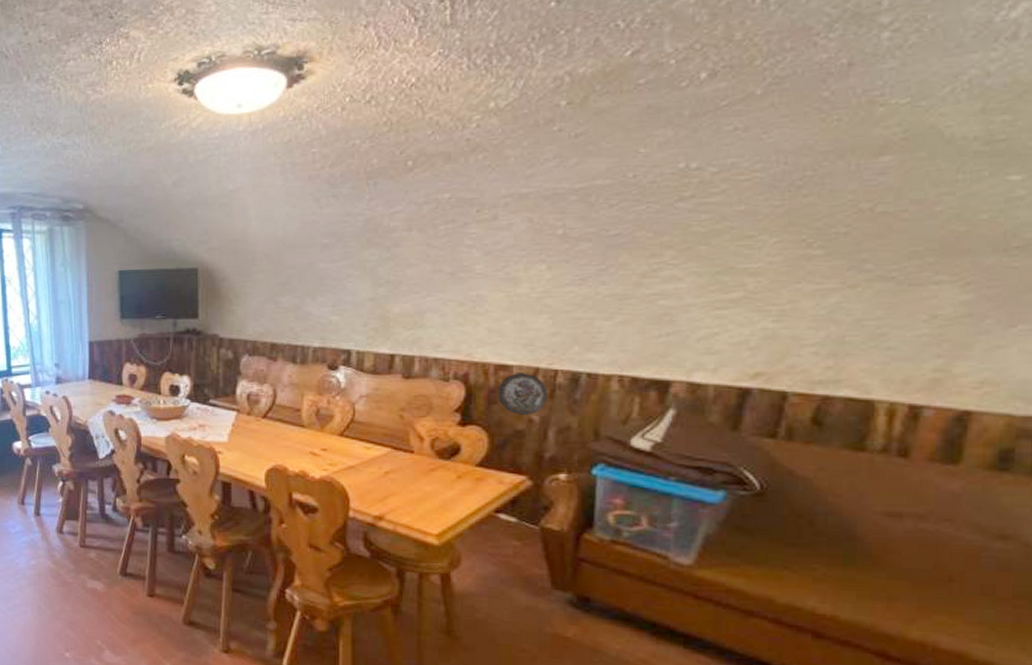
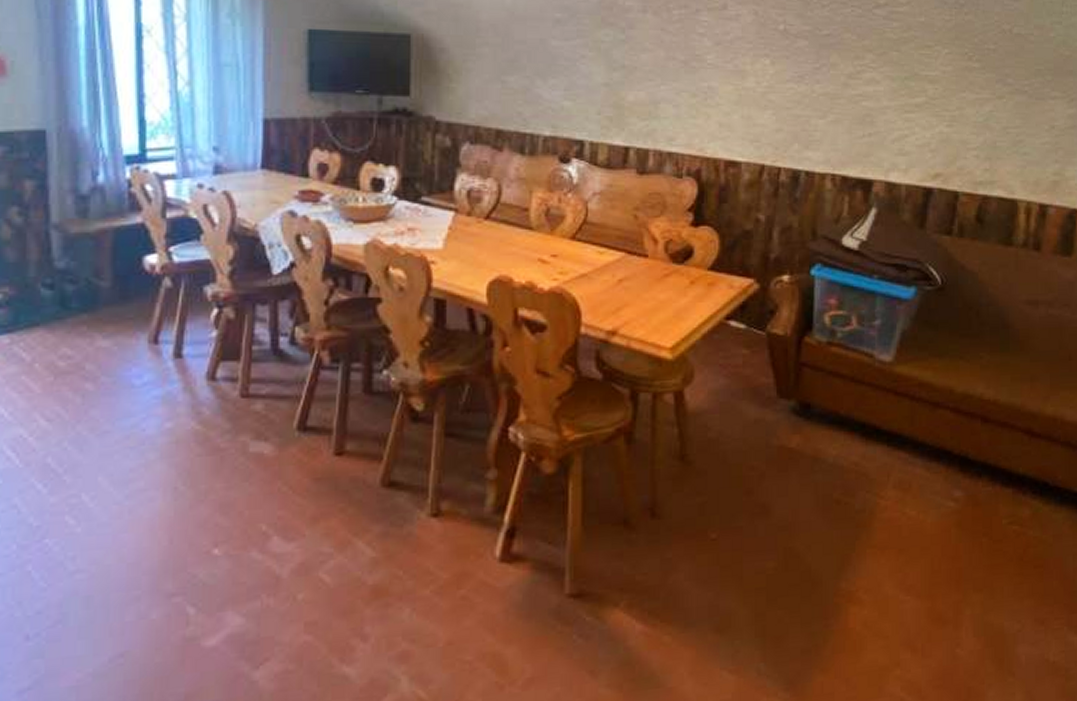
decorative plate: present [497,373,547,416] -> none [728,170,772,215]

